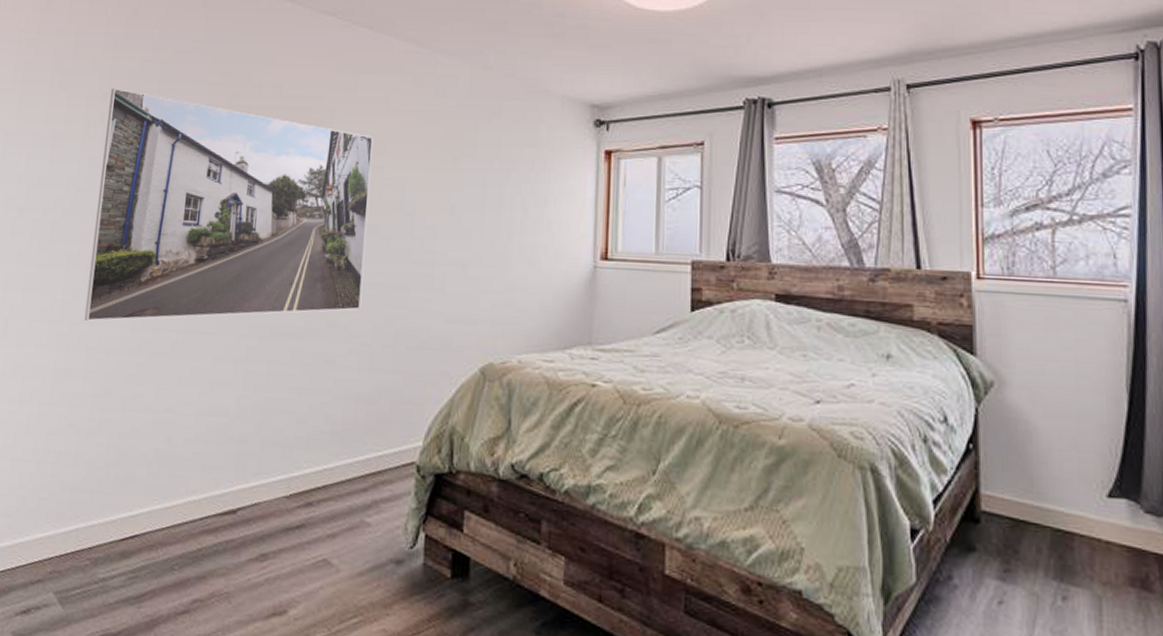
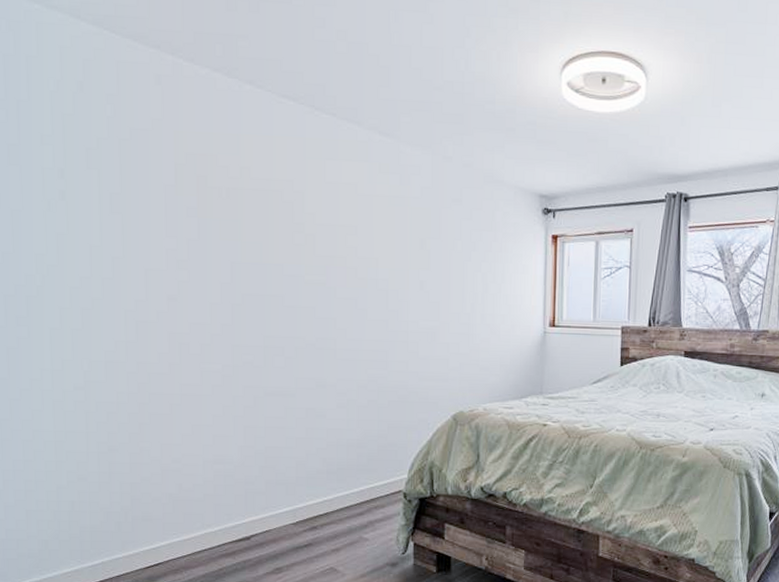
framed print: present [84,87,373,321] -> none [67,164,345,388]

